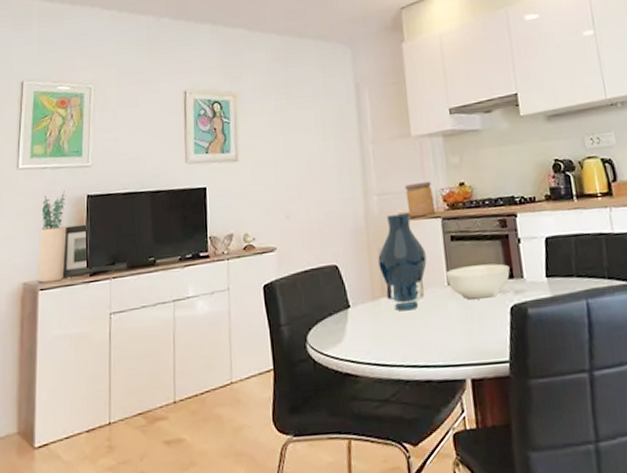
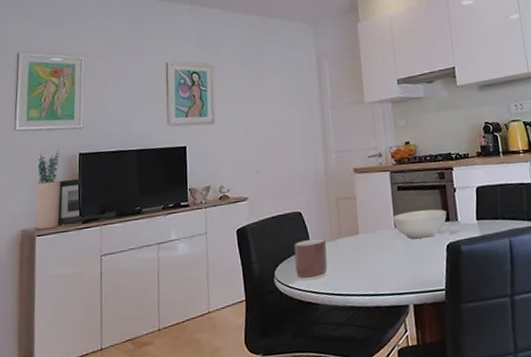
mug: none [329,297,369,348] -> present [294,238,328,281]
vase: present [377,213,427,311] -> none [335,168,377,250]
jar: present [405,181,436,218] -> none [359,140,385,171]

